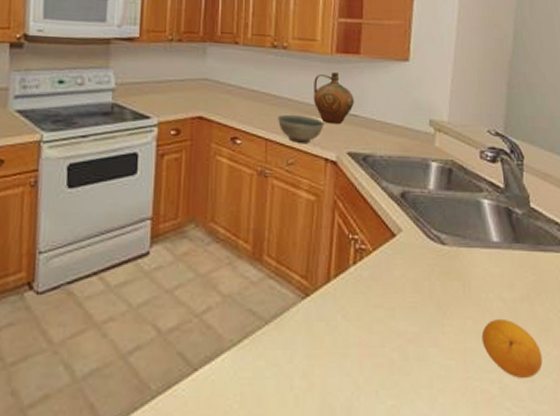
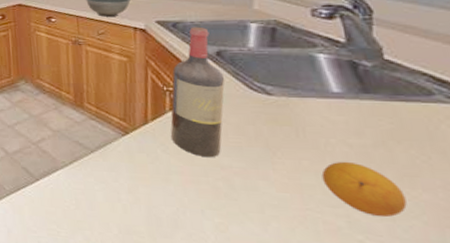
wine bottle: none [351,162,407,323] -> present [170,26,225,158]

